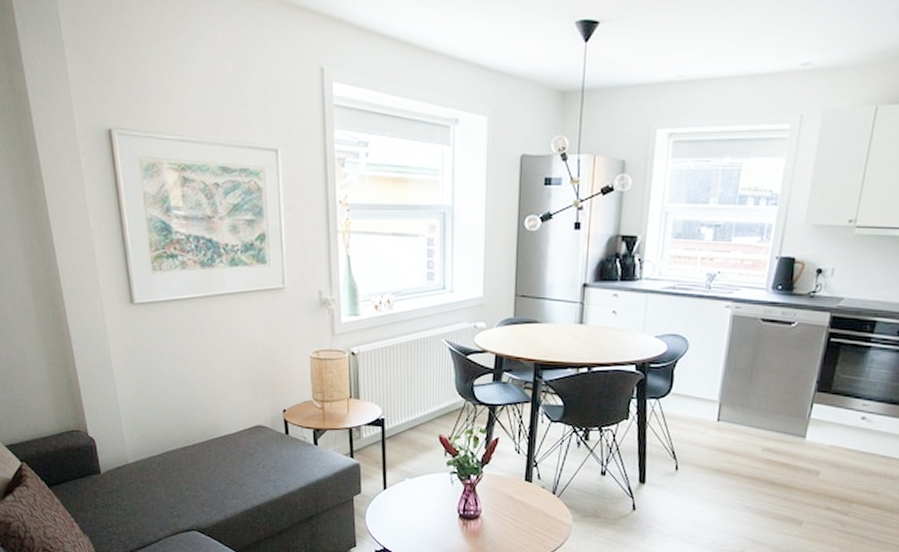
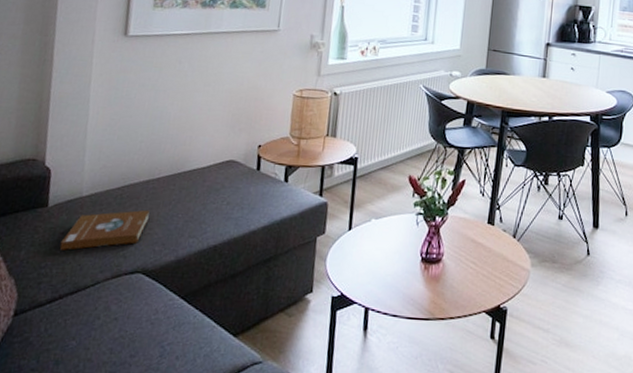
book: none [119,474,193,512] -> present [59,210,150,250]

